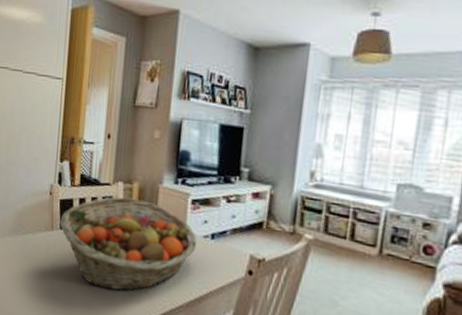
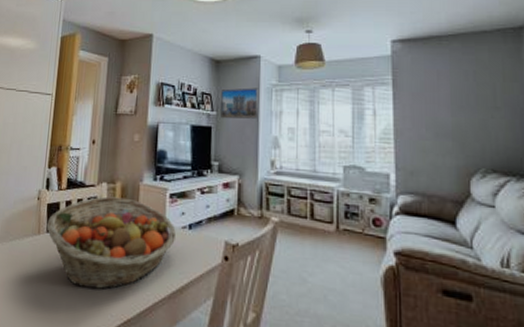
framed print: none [255,83,304,122] -> present [220,88,258,119]

